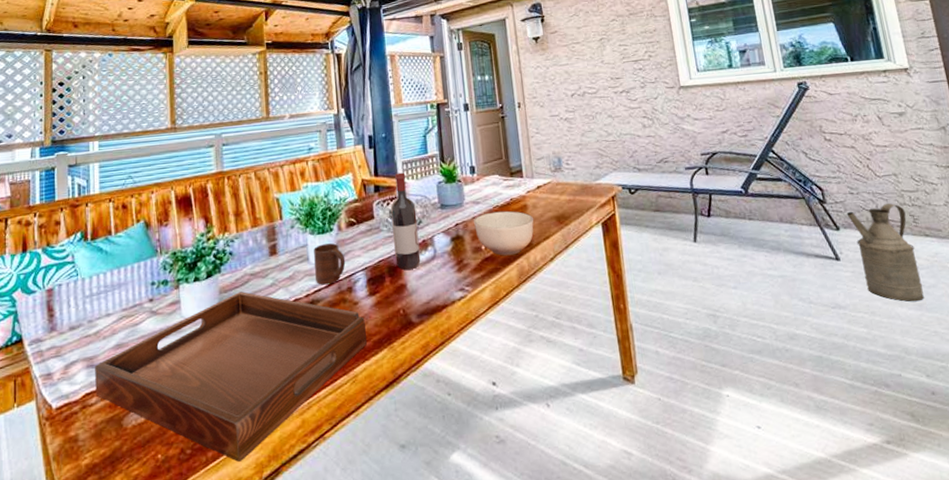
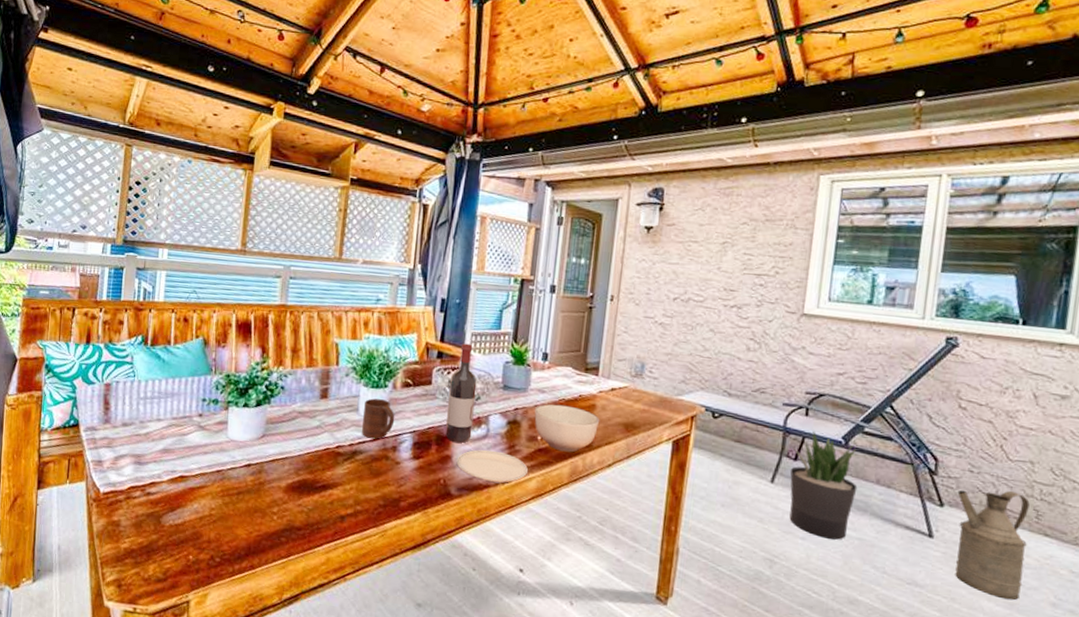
serving tray: present [95,291,367,462] -> none [140,426,404,580]
plate: none [411,269,480,301] -> present [456,449,528,483]
planter: none [703,186,770,283] -> present [789,430,858,540]

